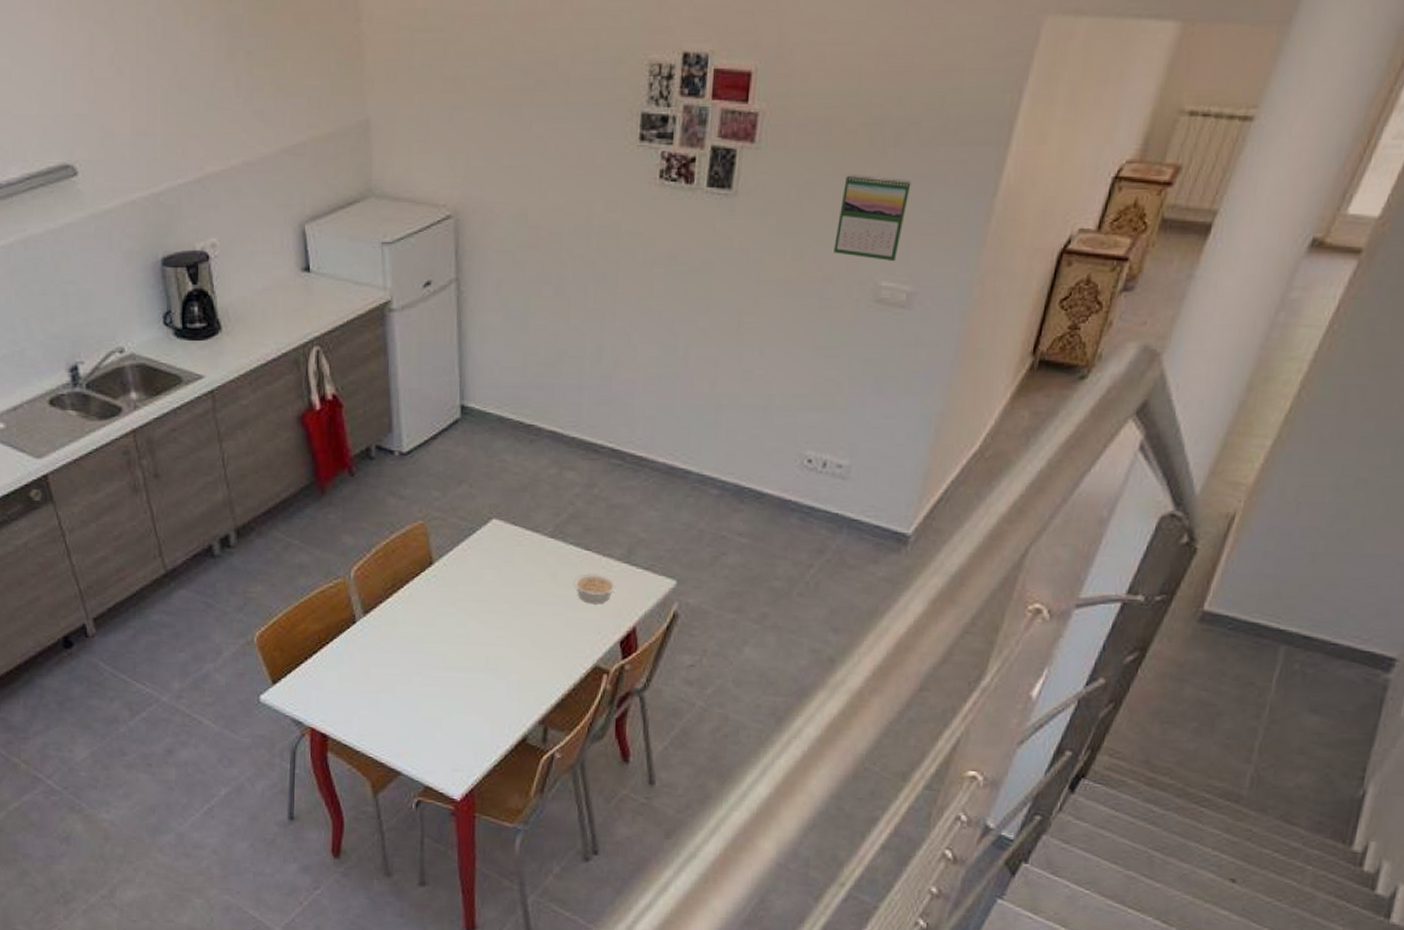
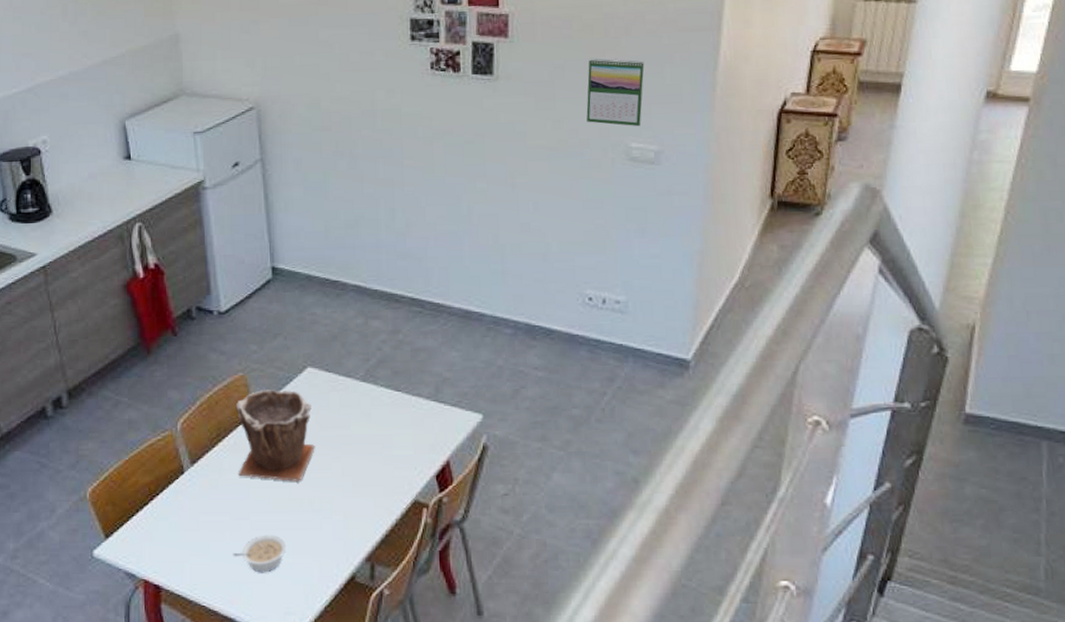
legume: none [402,690,458,729] -> present [233,534,287,573]
plant pot: none [412,539,495,639] -> present [235,389,315,482]
legume: present [573,573,617,604] -> none [387,412,428,441]

